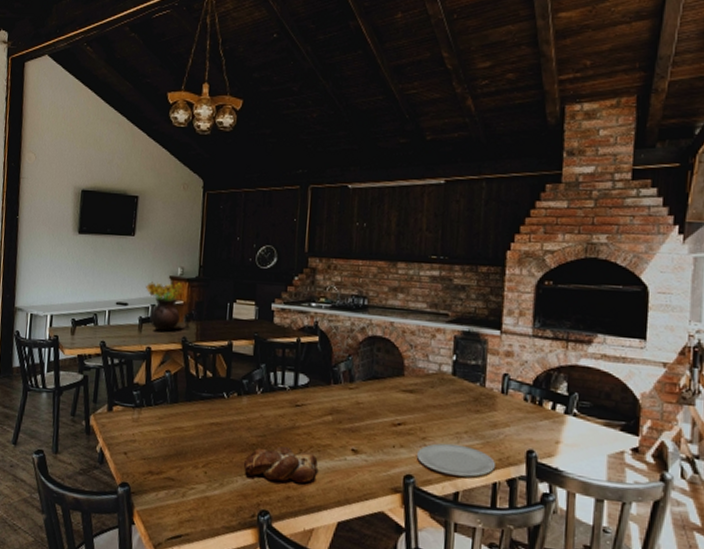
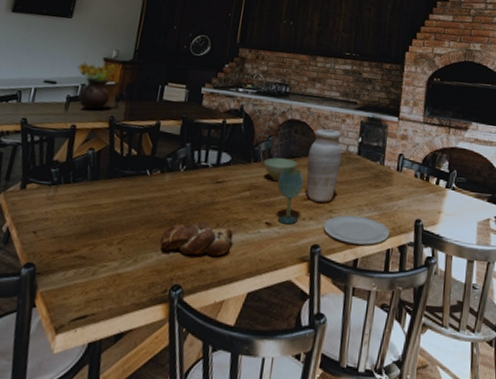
bowl: none [345,379,382,406] -> present [263,158,298,182]
wine glass: none [361,390,392,452] -> present [277,168,304,225]
vase: none [393,345,434,429] -> present [306,128,343,203]

